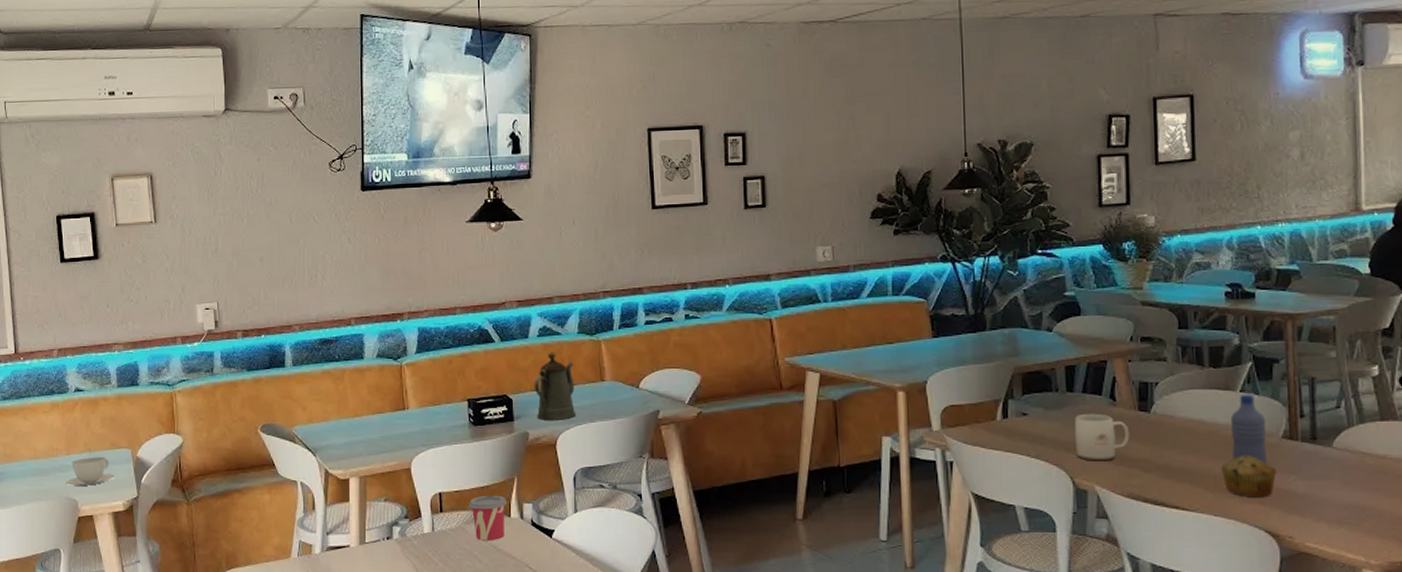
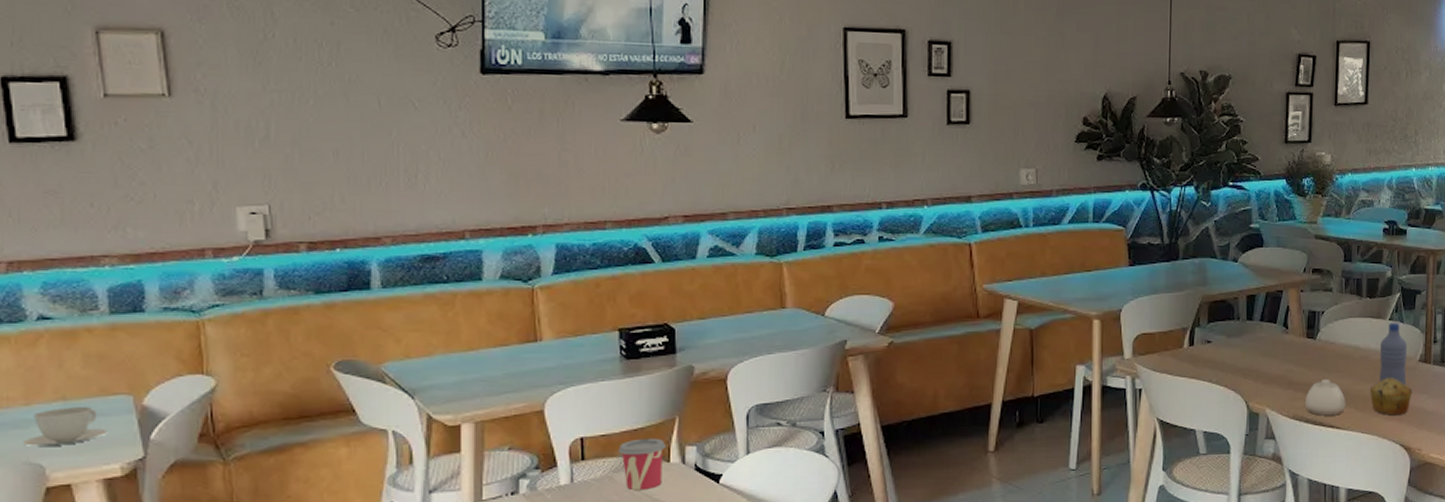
coffee pot: present [534,352,575,420] -> none [702,275,750,352]
mug: present [1074,413,1130,461] -> none [1250,340,1298,386]
sugar bowl: none [1140,456,1193,496] -> present [1304,379,1346,416]

